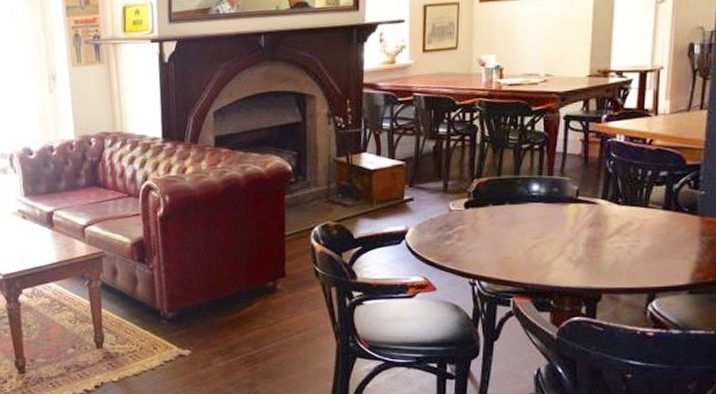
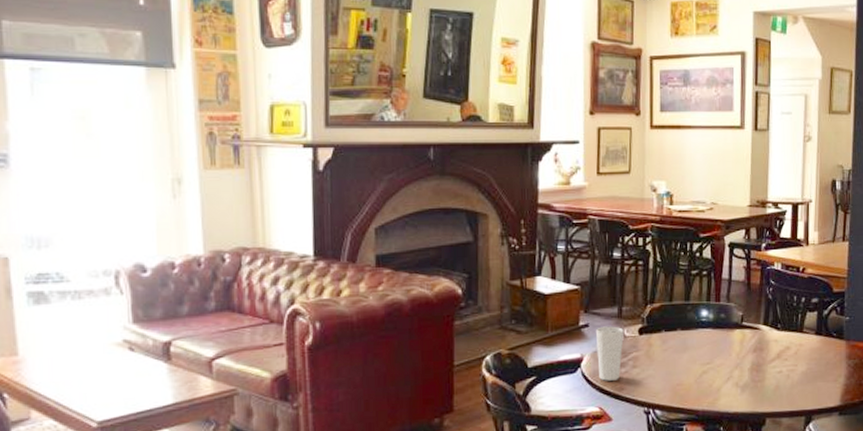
cup: none [420,200,449,253] -> present [595,326,624,381]

